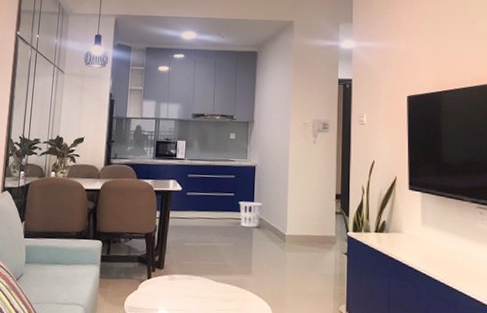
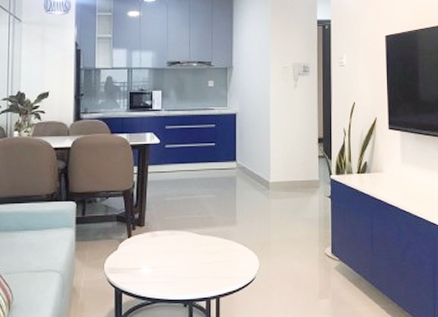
waste basket: present [238,201,262,228] -> none [220,151,245,177]

